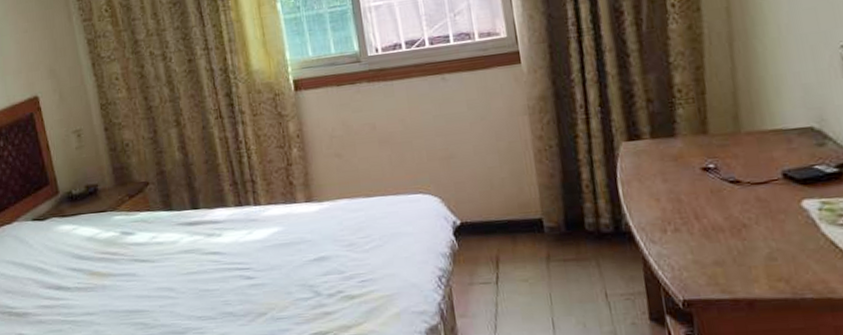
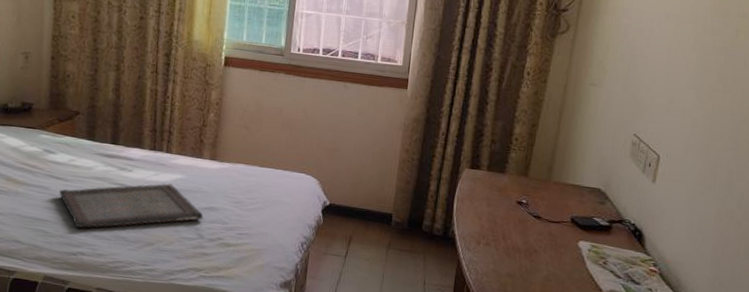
serving tray: none [148,240,315,313] -> present [59,183,204,228]

